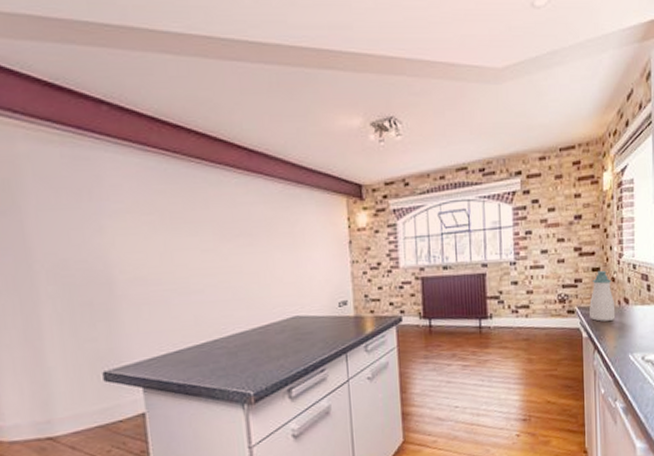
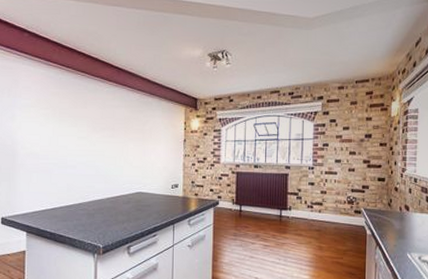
soap bottle: present [589,270,616,322] -> none [374,180,397,223]

